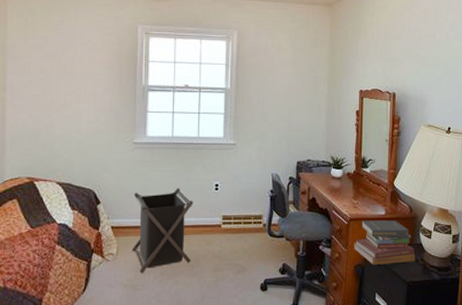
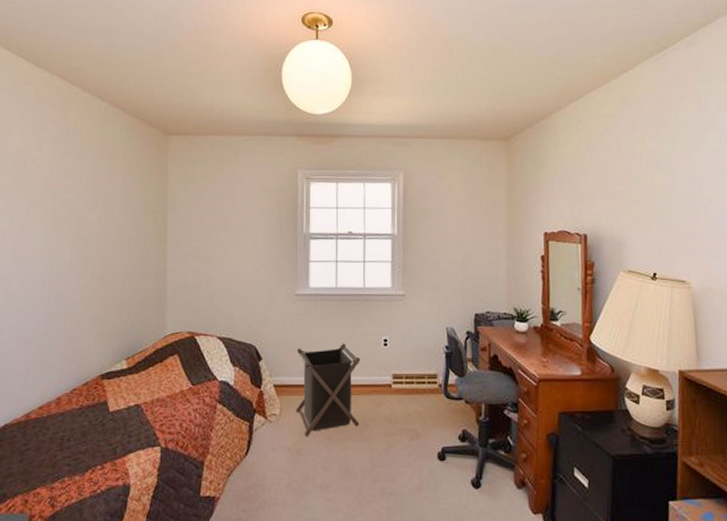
books: present [354,220,415,265] -> none [545,381,621,434]

